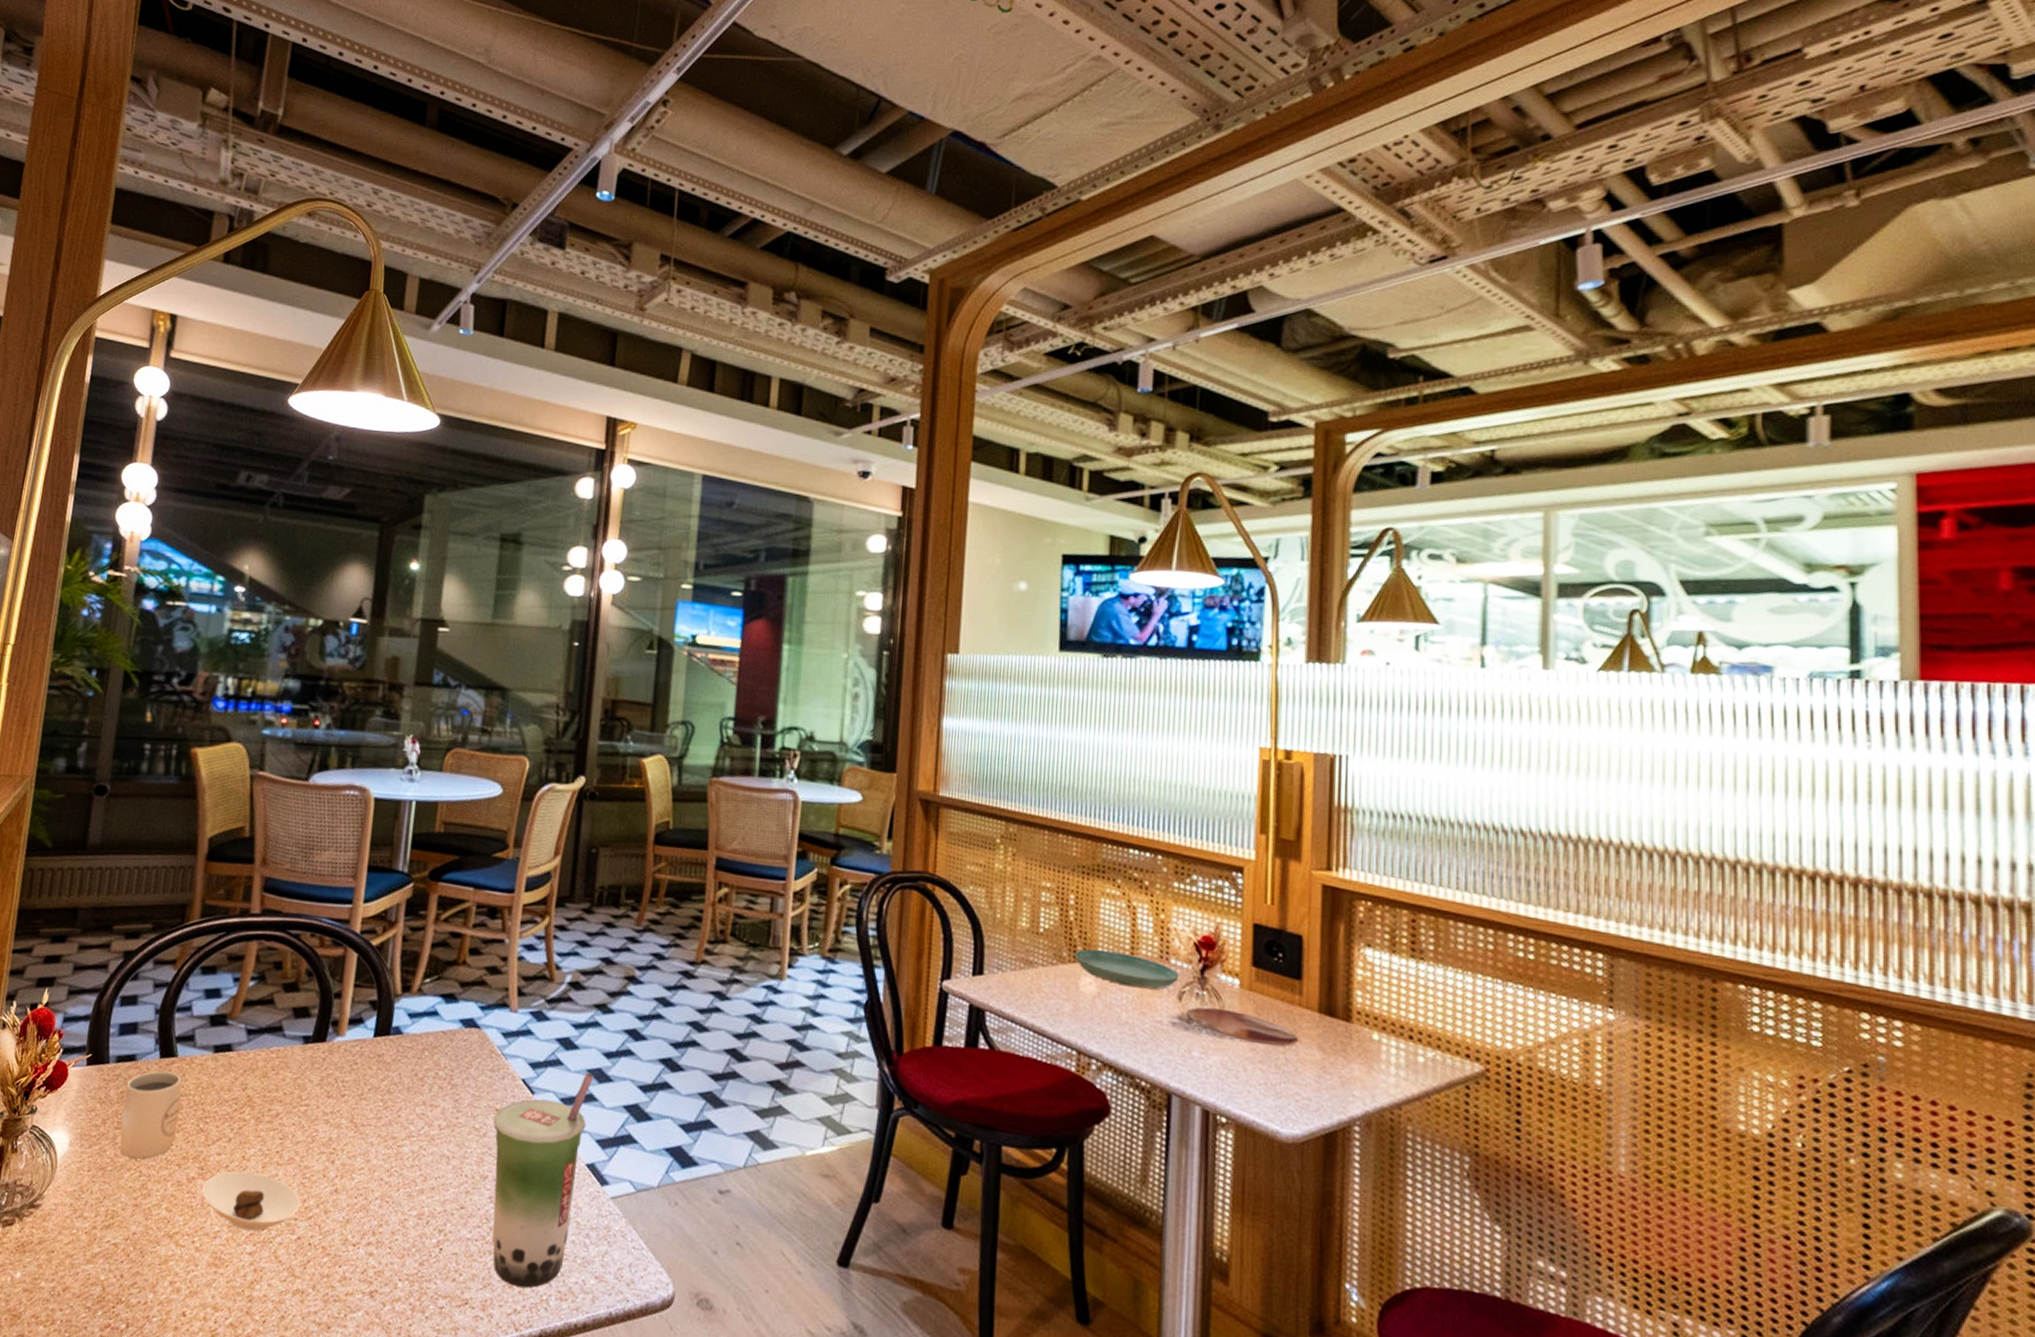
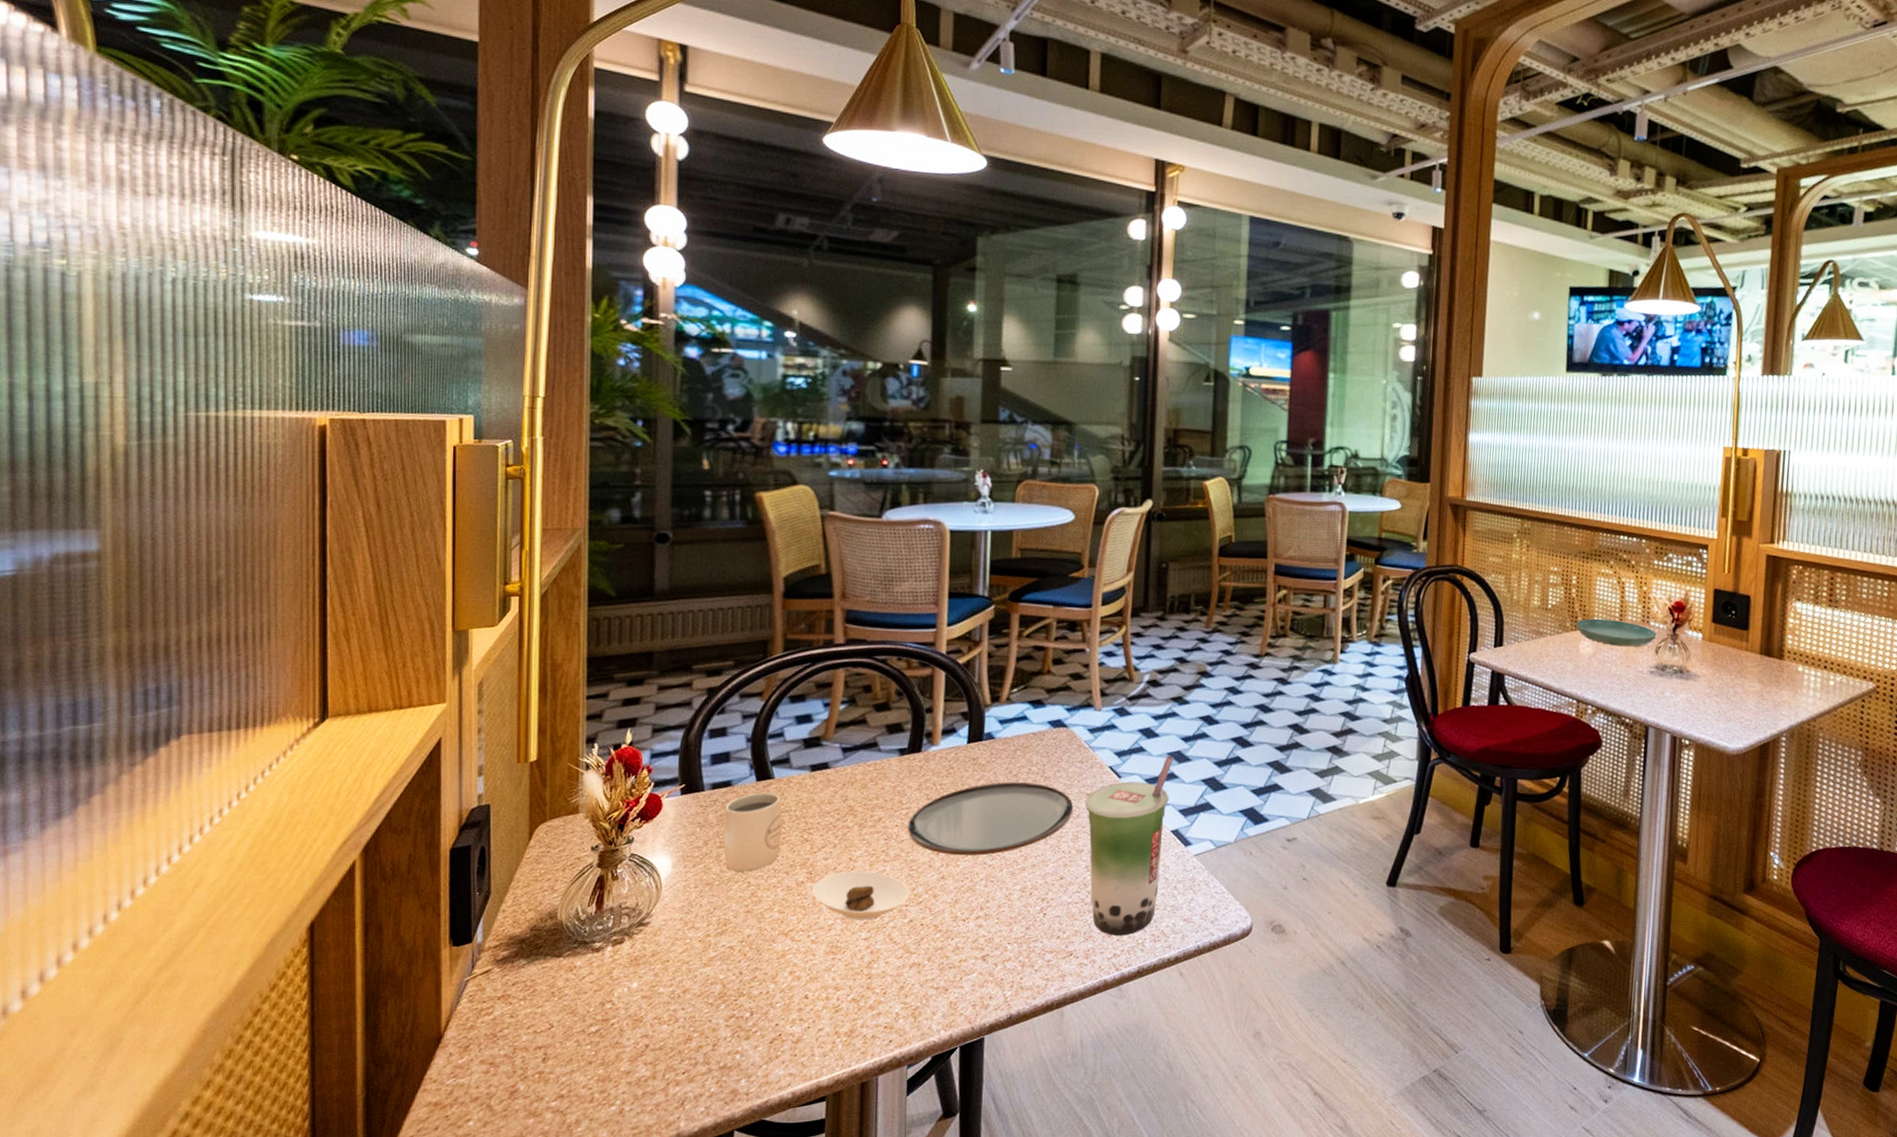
plate: none [304,1085,481,1170] -> present [907,782,1074,856]
plate: present [1187,1007,1298,1047] -> none [1662,657,1744,683]

